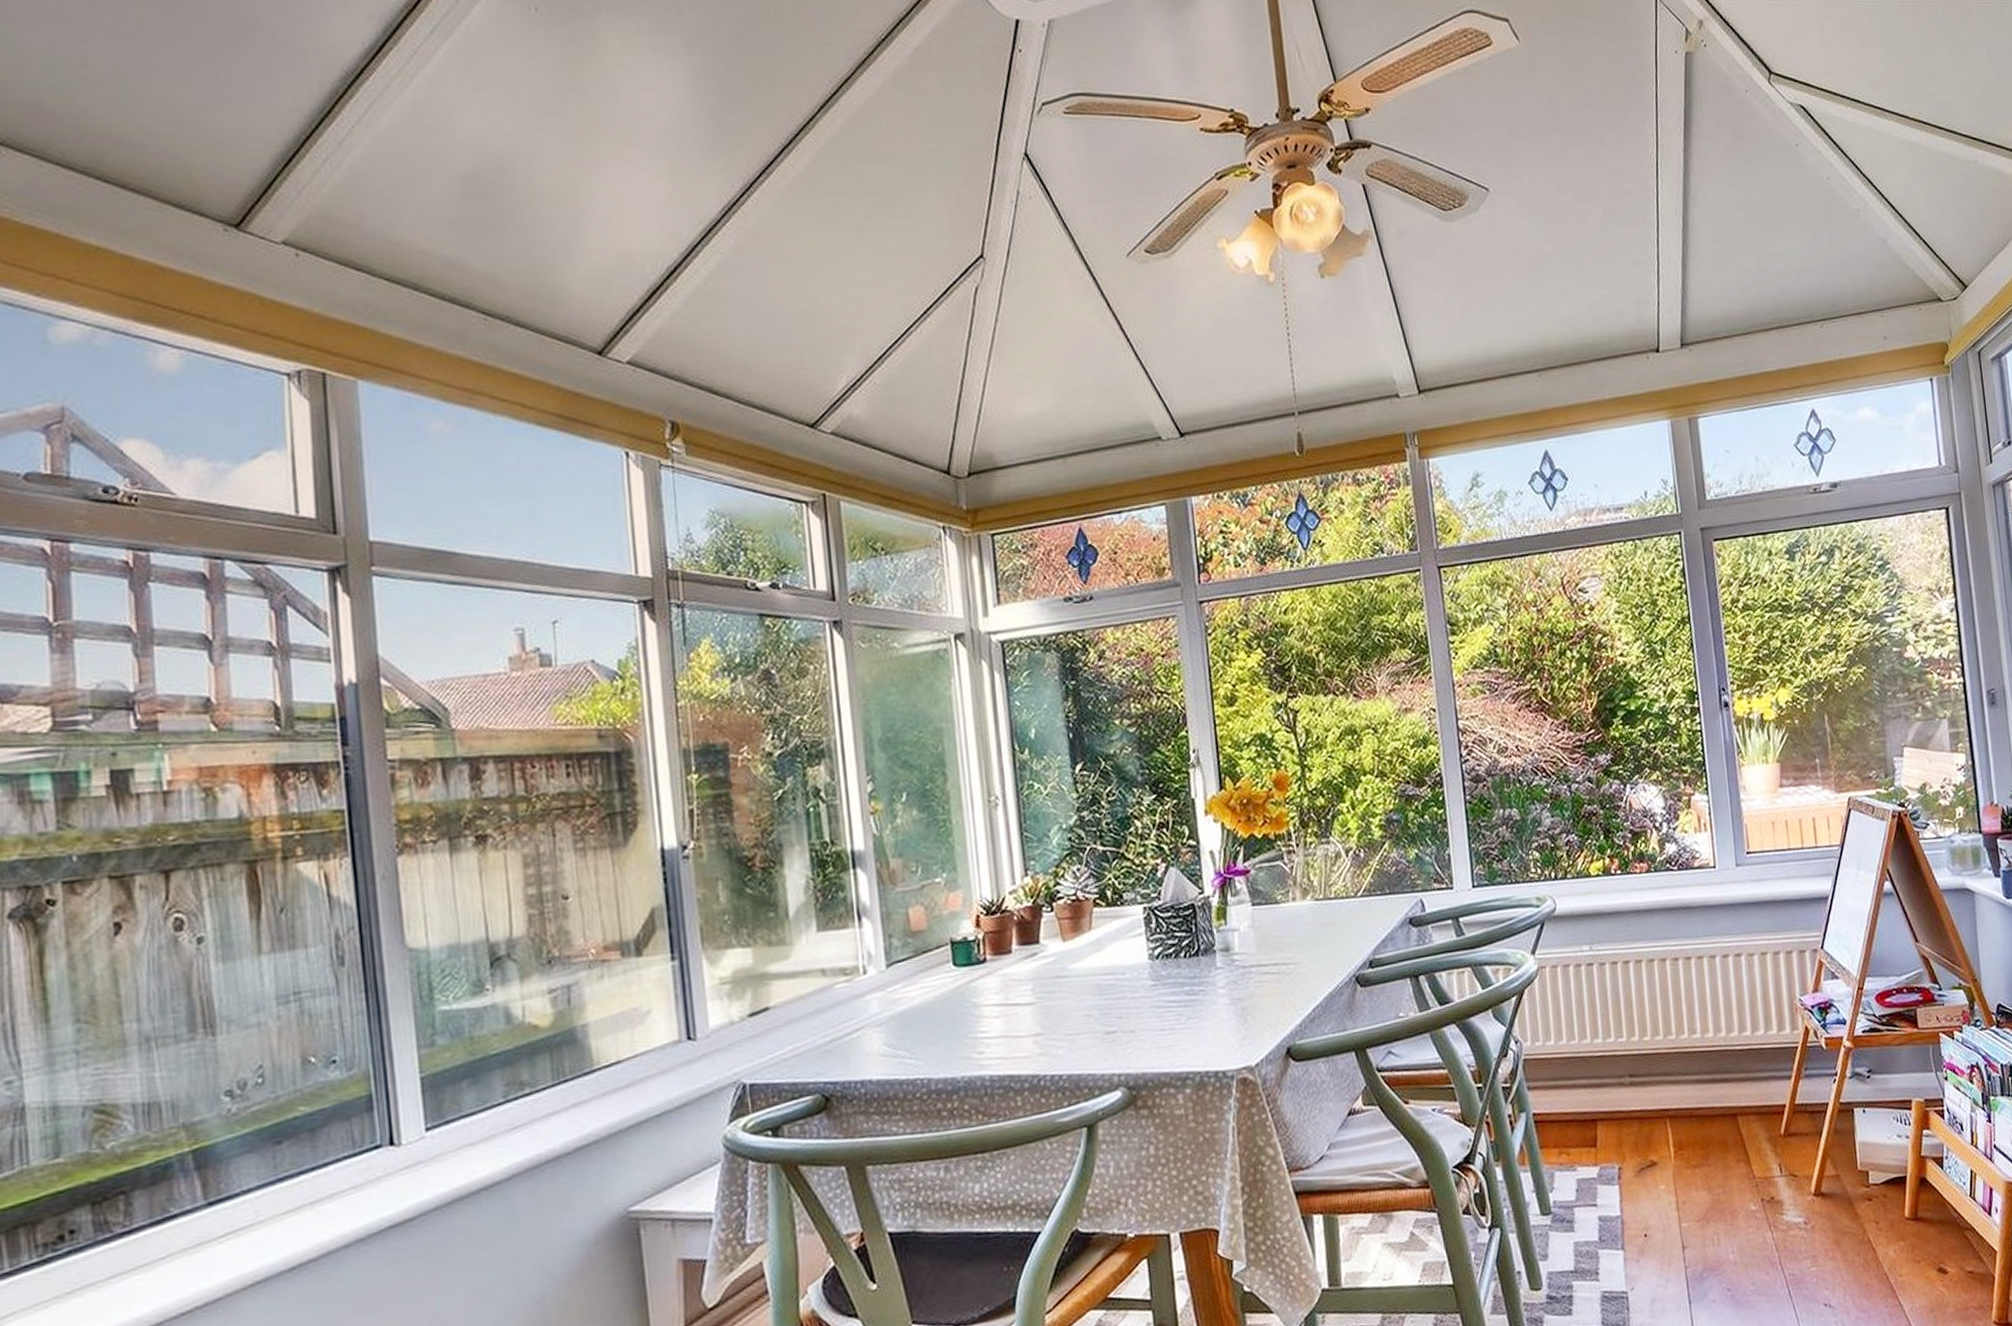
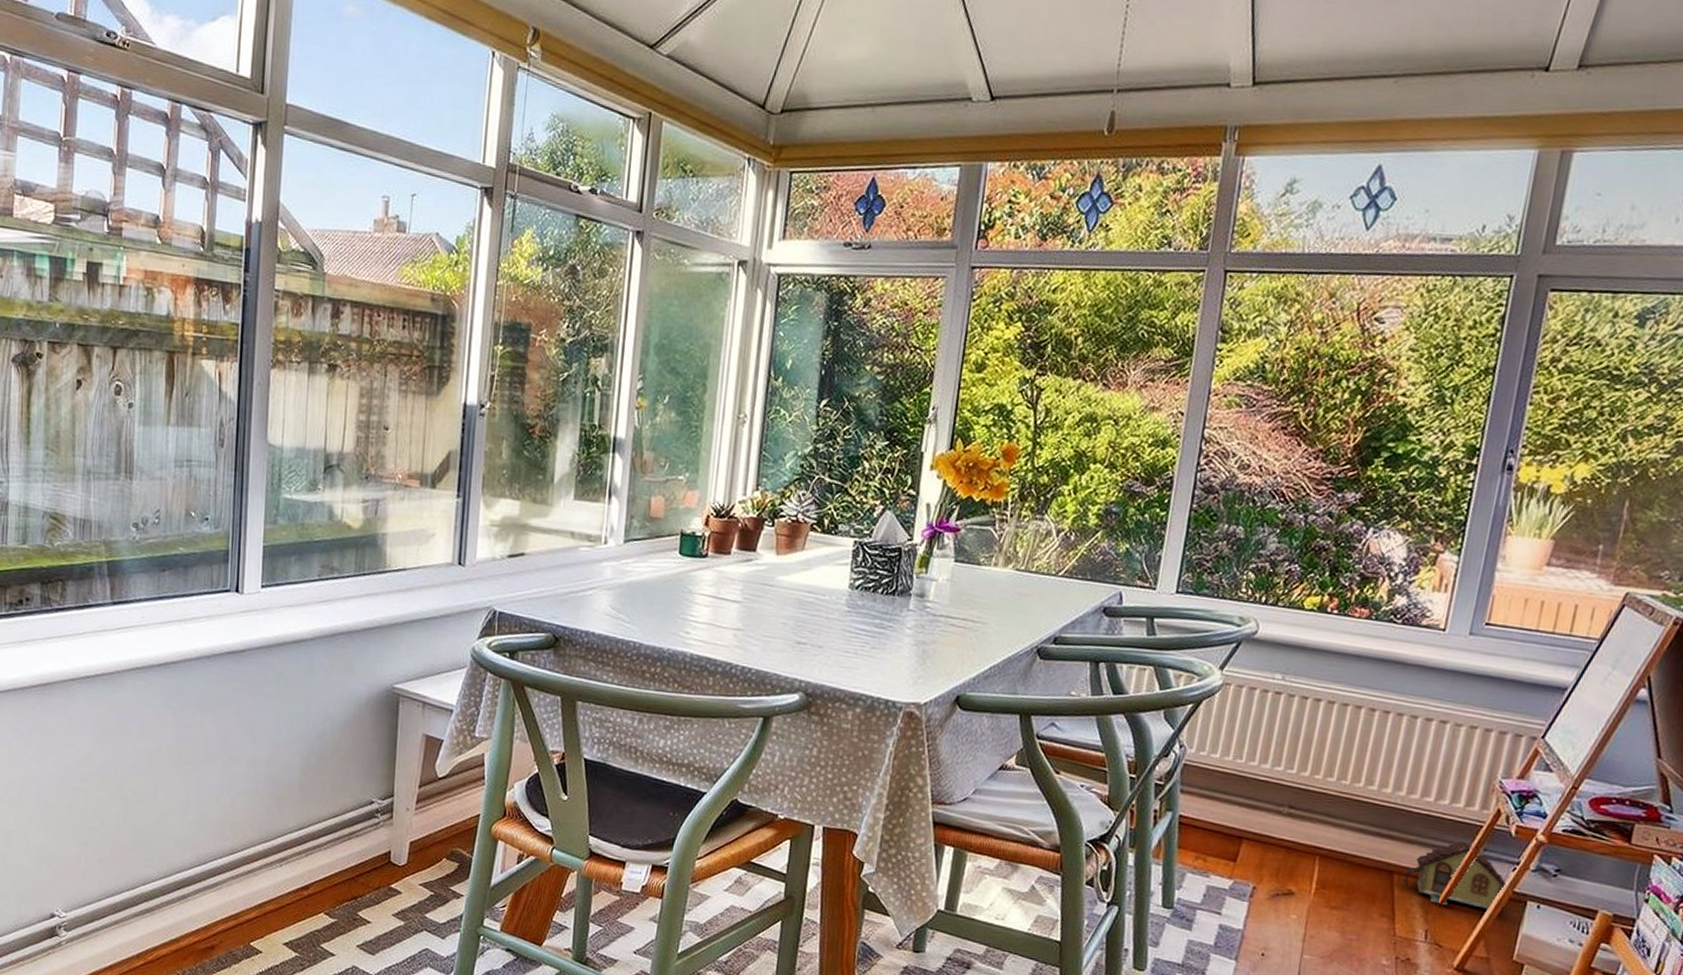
toy house: none [1746,1066,1833,1135] -> present [1404,842,1507,909]

